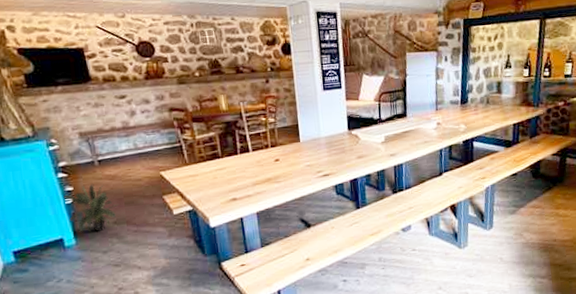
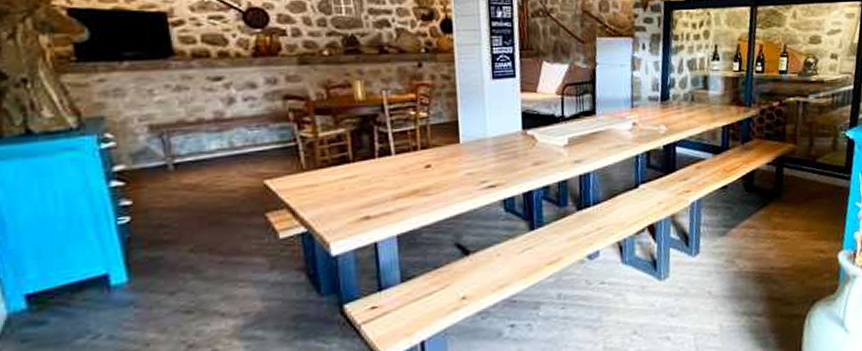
potted plant: present [63,183,120,233] -> none [115,195,200,266]

